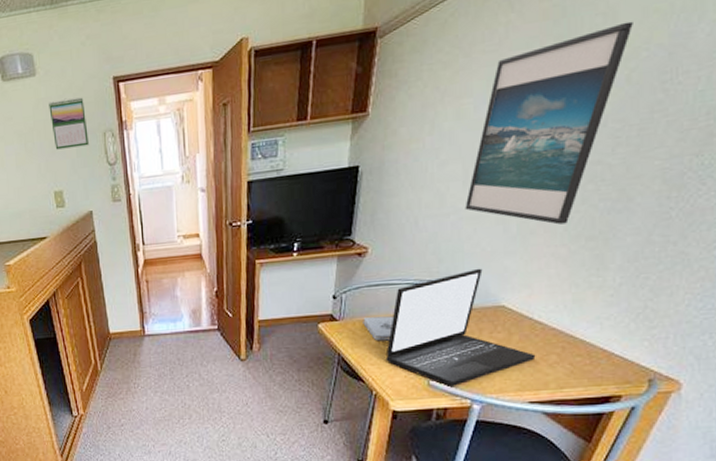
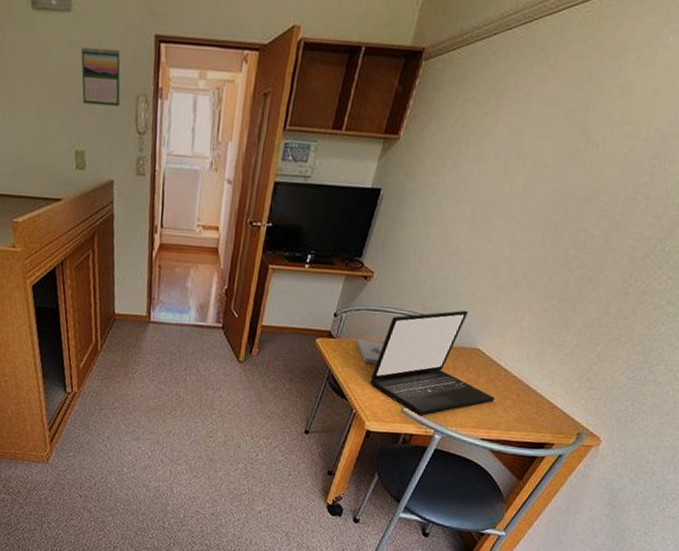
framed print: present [465,21,633,225] -> none [465,100,643,283]

